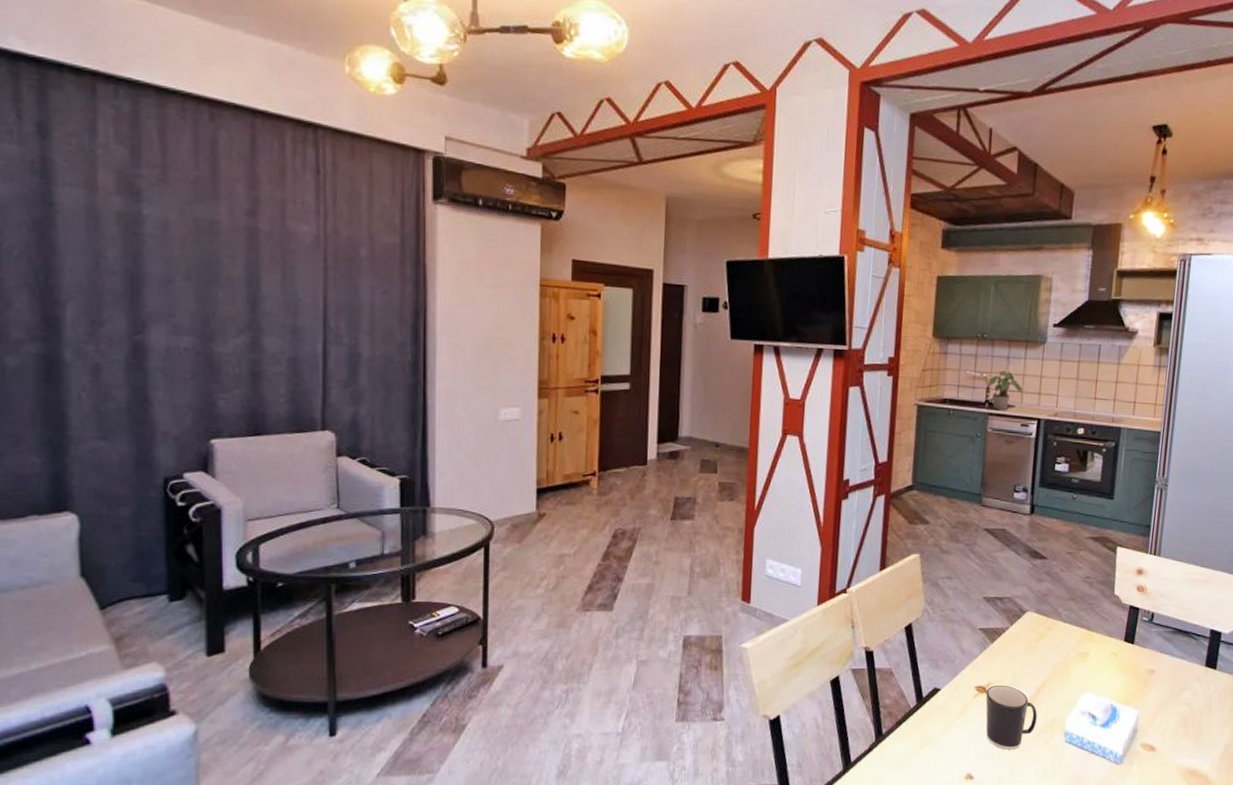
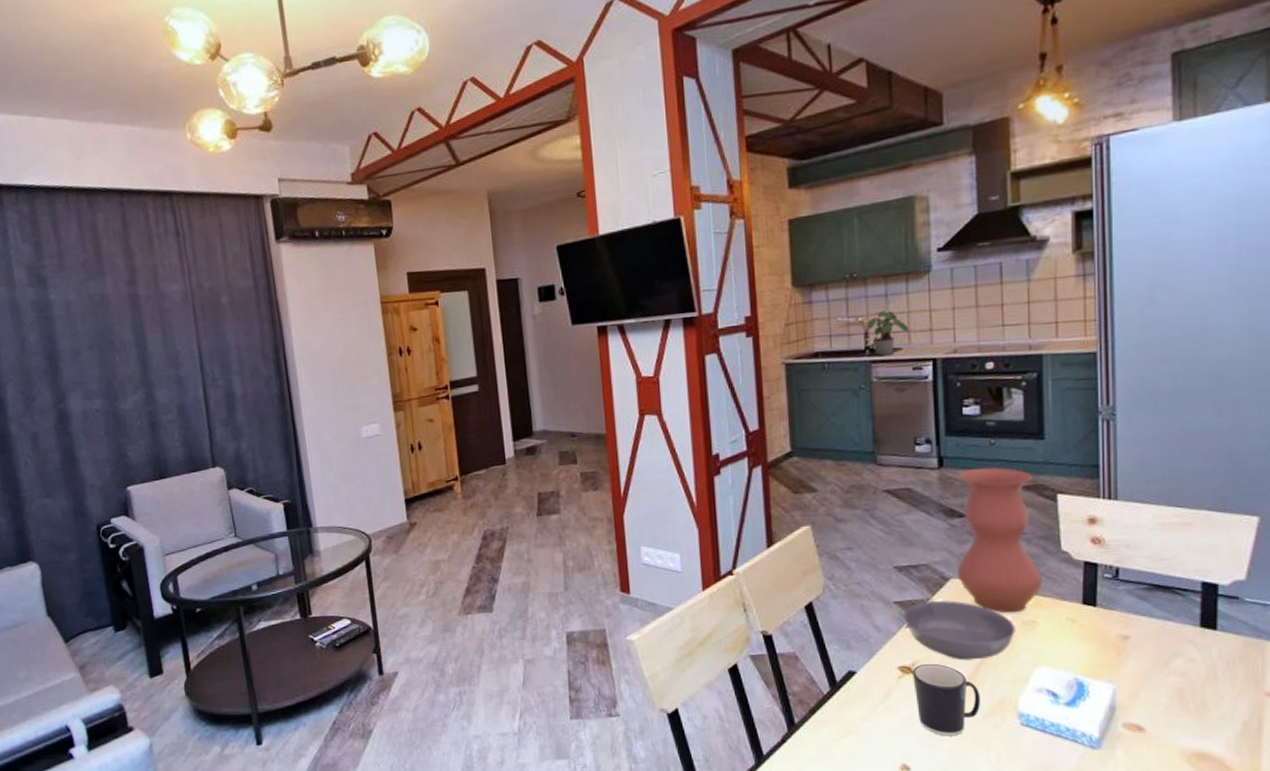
bowl: none [985,630,1072,684] -> present [903,601,1015,661]
vase: none [1033,517,1101,645] -> present [958,467,1043,614]

